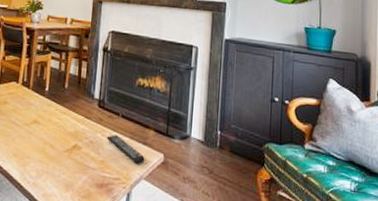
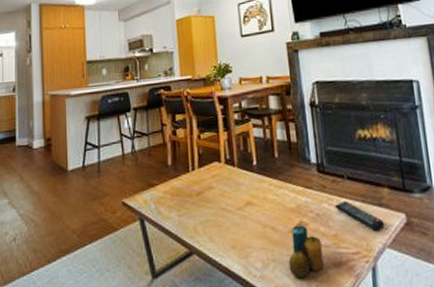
candle: none [58,147,90,191] -> present [288,225,324,279]

